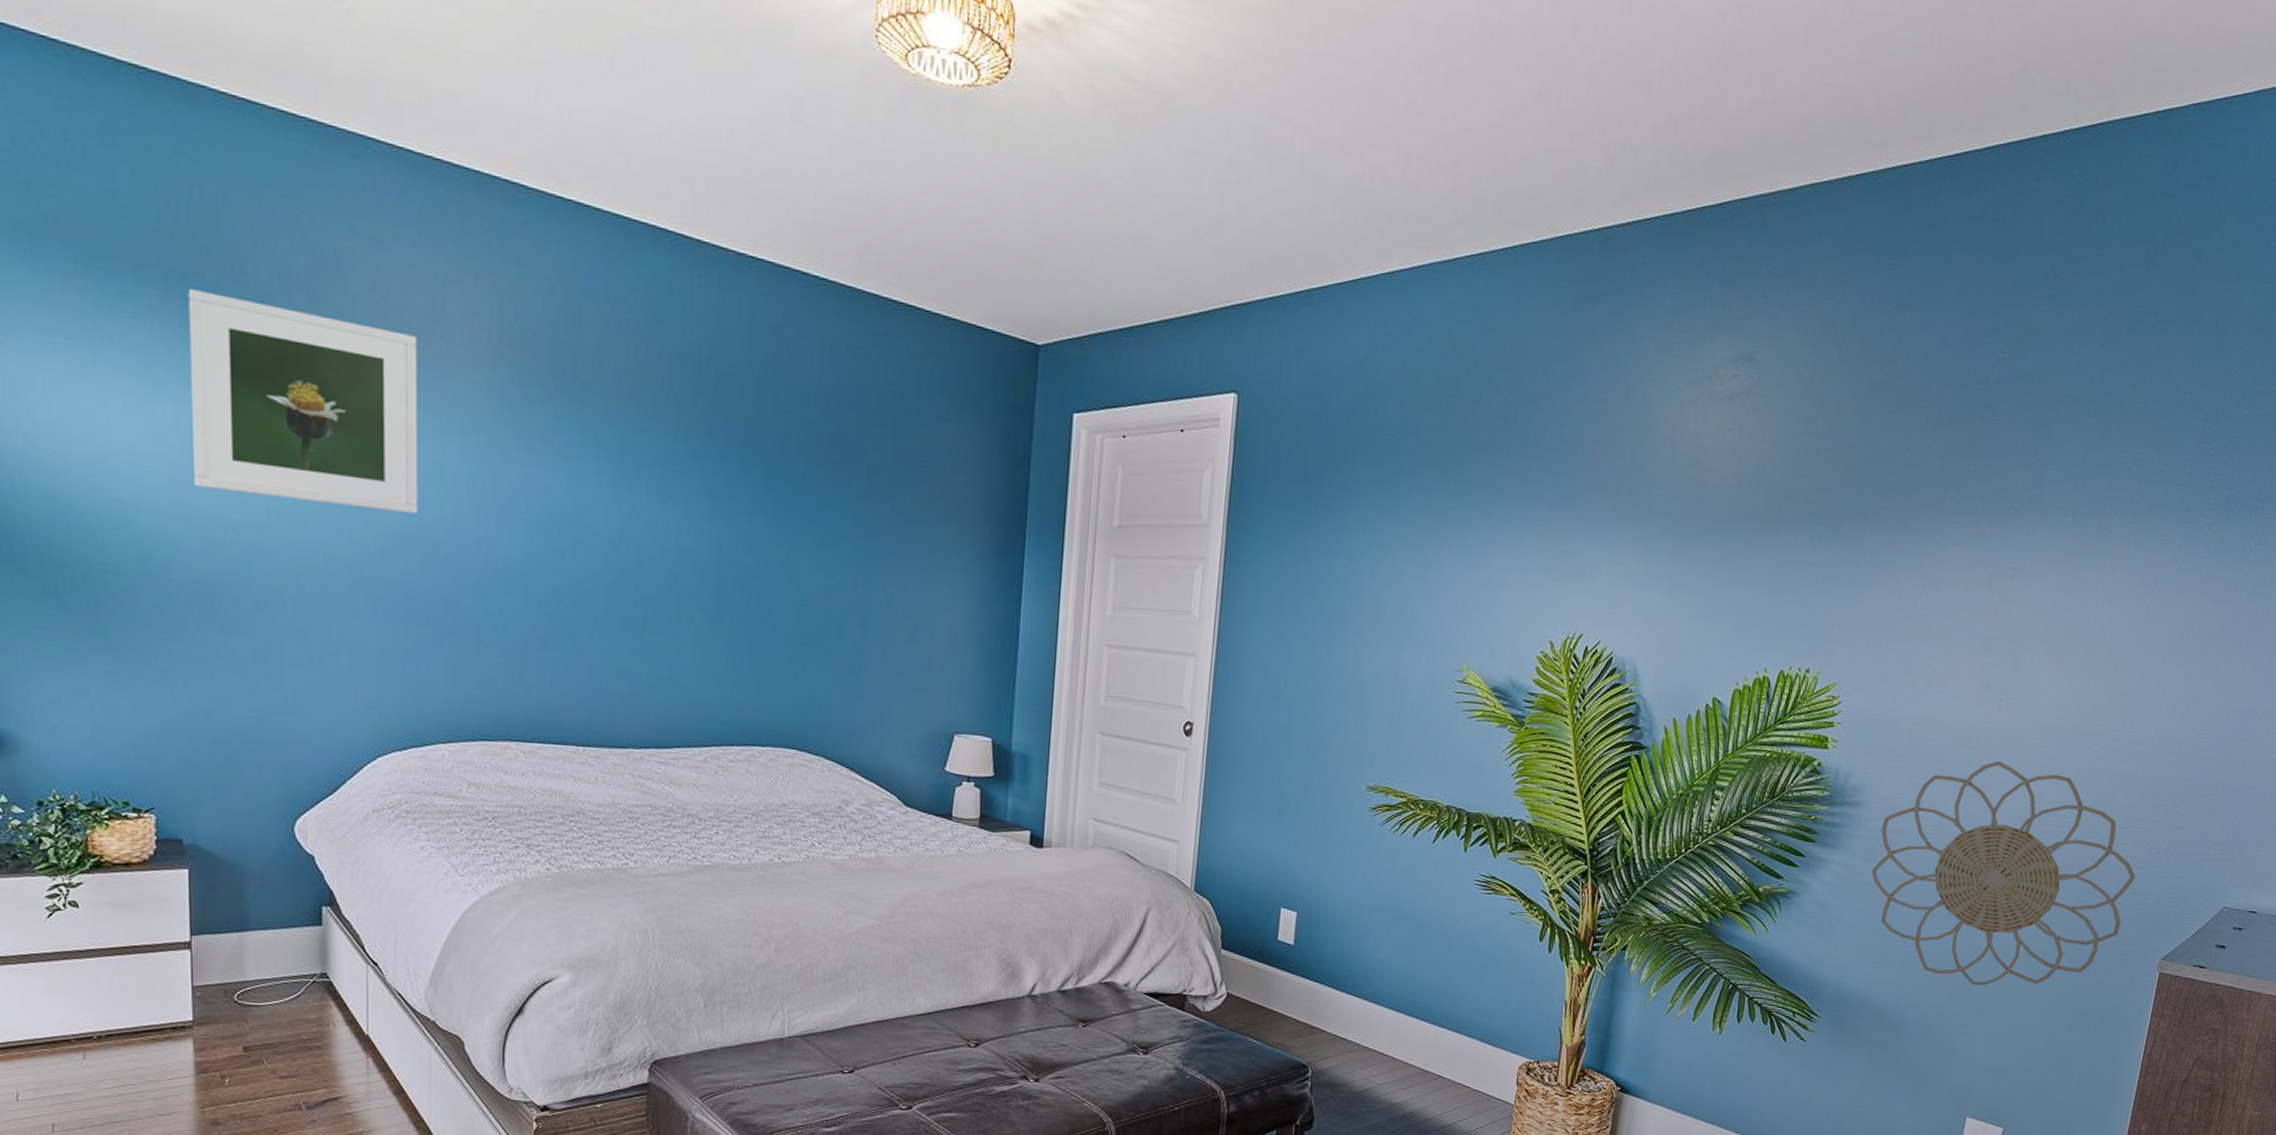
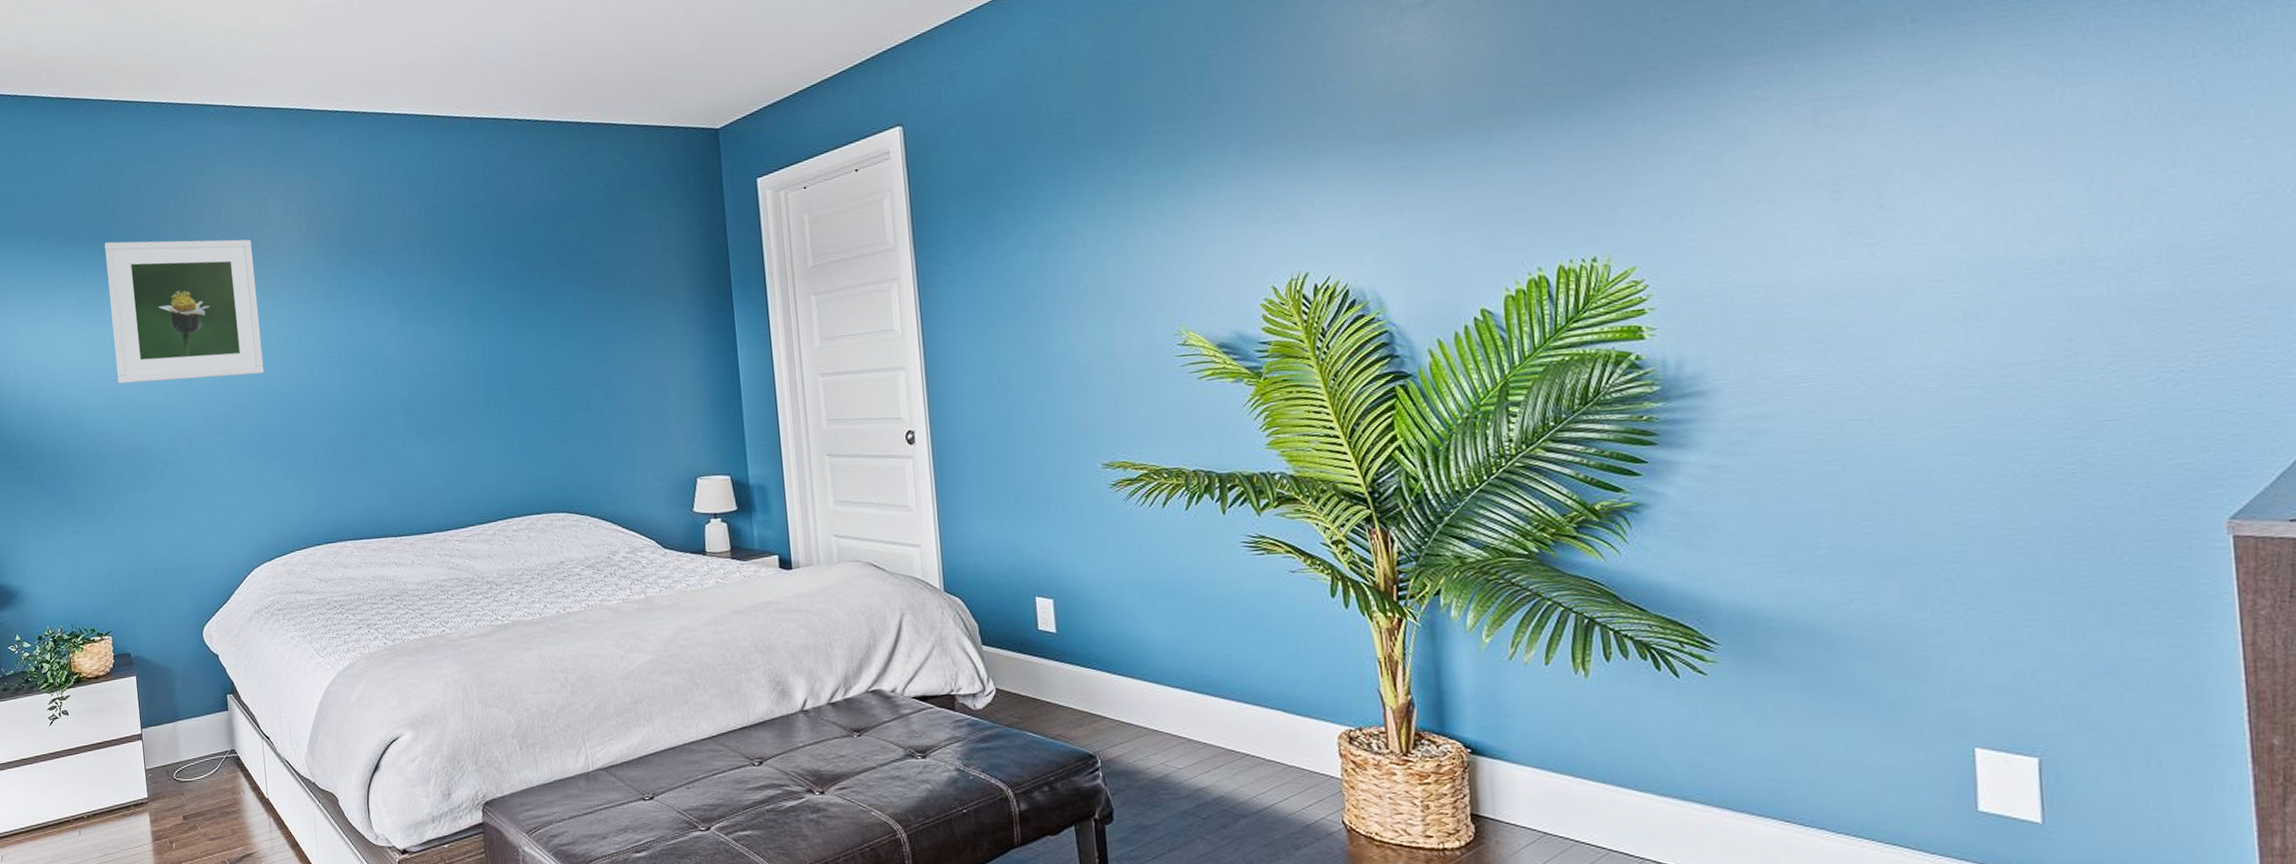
decorative wall piece: present [1871,760,2136,986] -> none [1743,313,2152,584]

